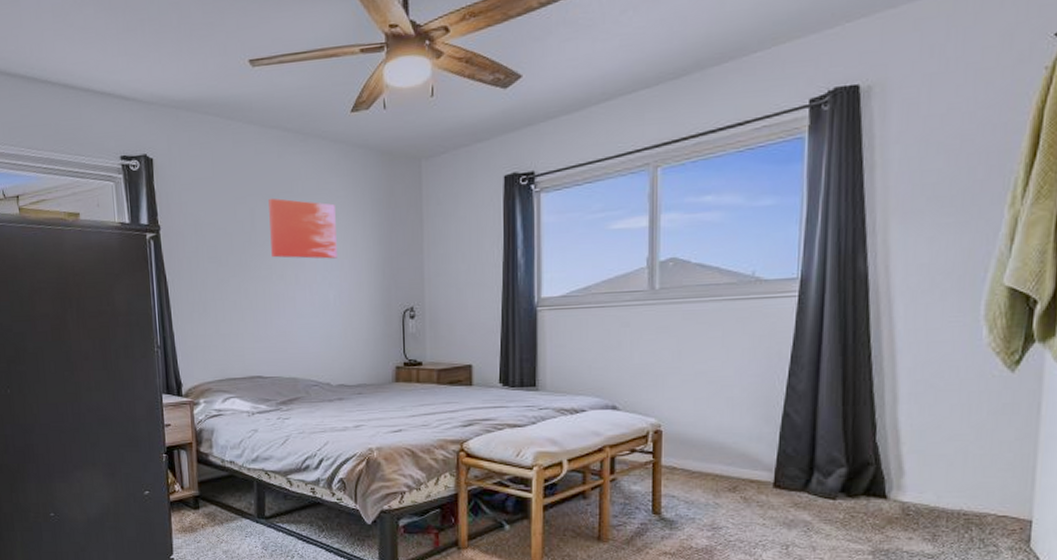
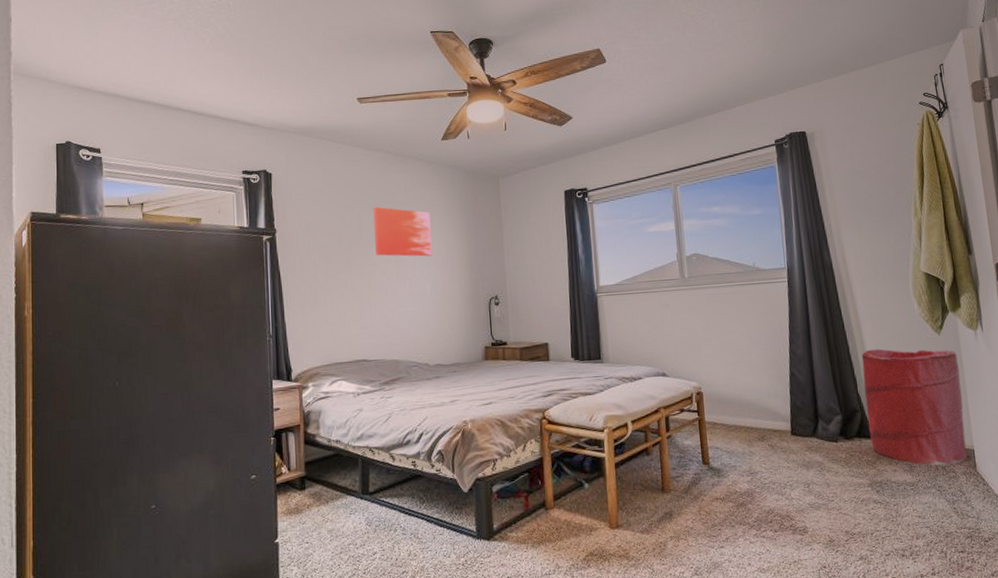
laundry hamper: none [882,387,1035,537] -> present [861,349,967,466]

